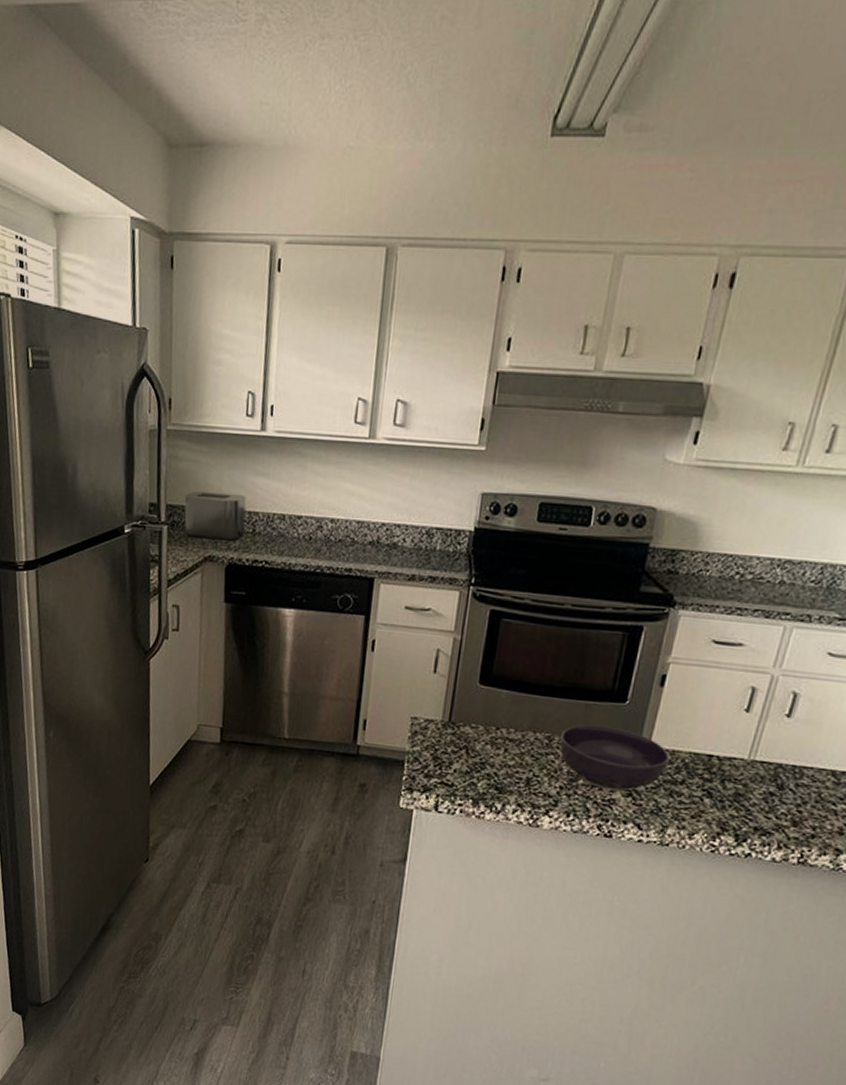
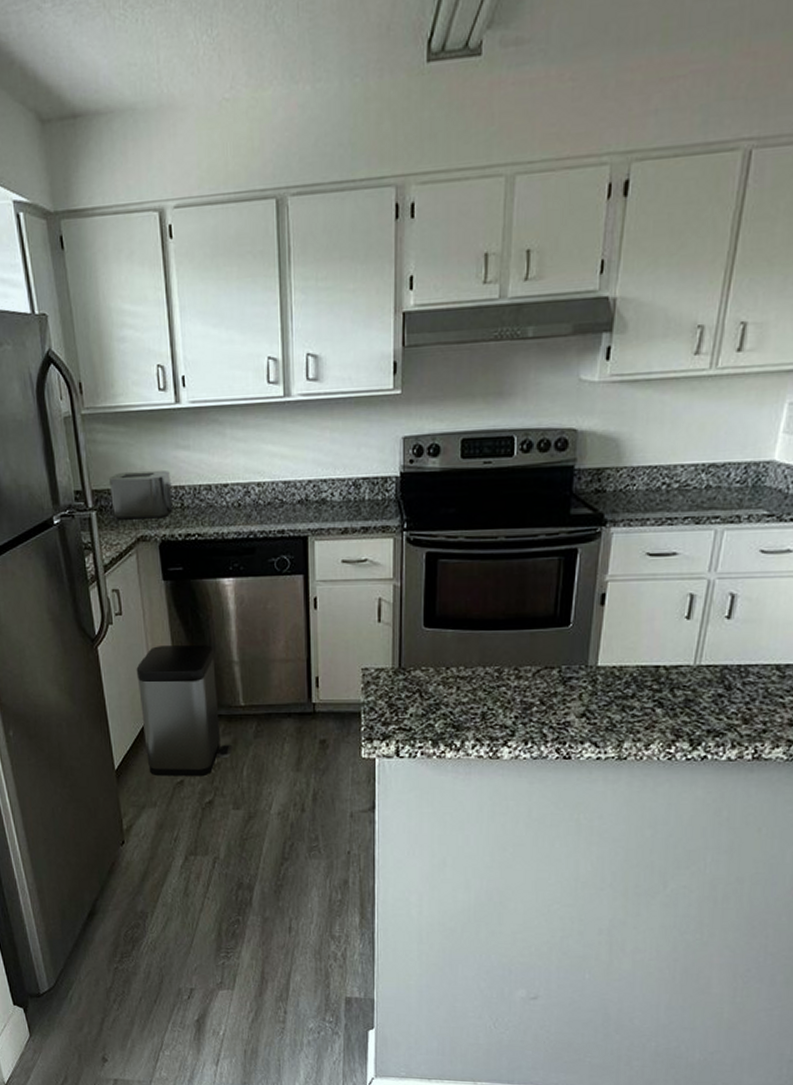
pedal bin: none [183,667,271,804] -> present [136,645,233,777]
bowl: present [559,724,671,792] -> none [509,652,619,714]

